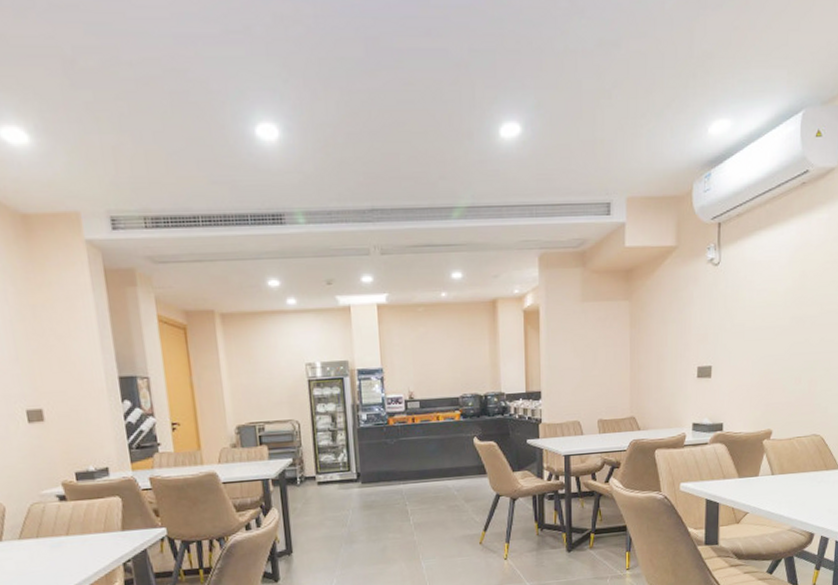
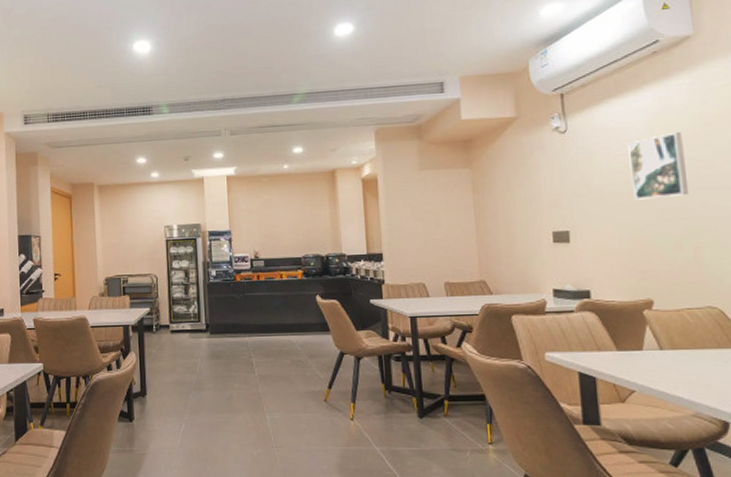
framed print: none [768,268,815,335] -> present [628,132,689,200]

